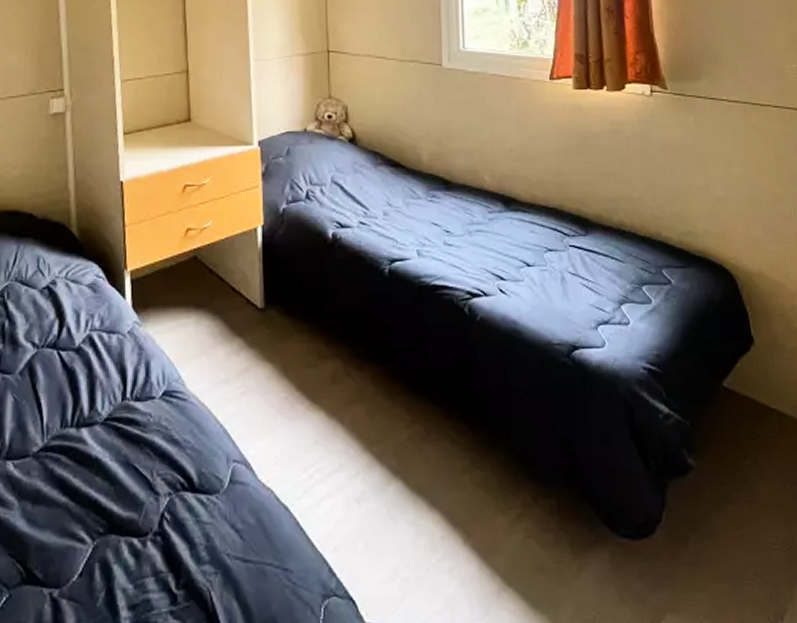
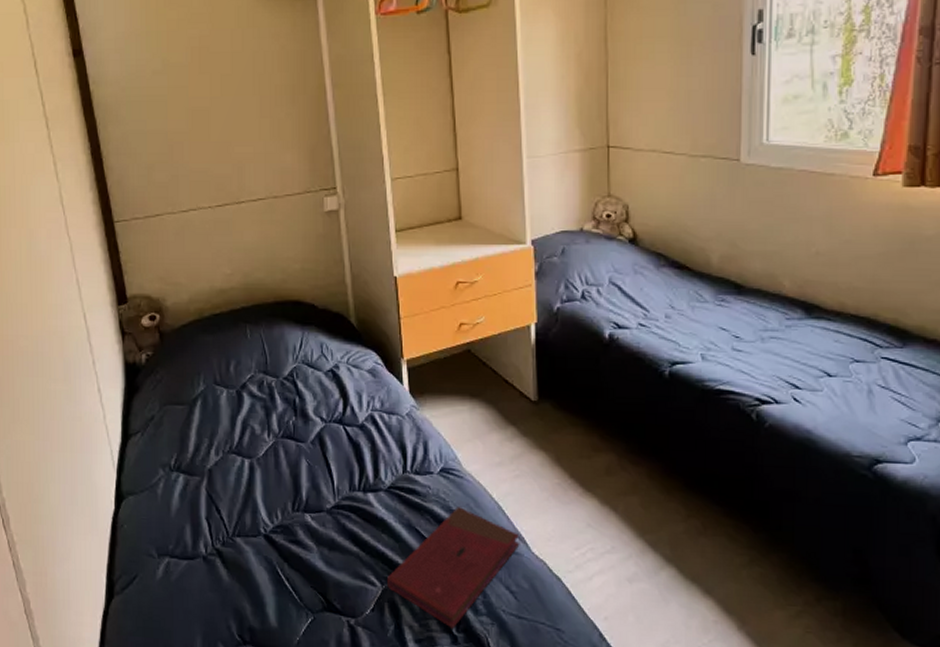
book: none [99,435,246,586] -> present [387,507,520,629]

